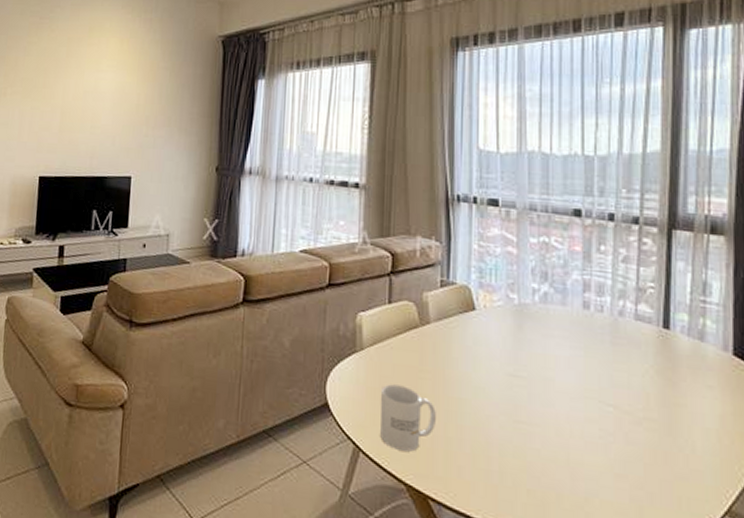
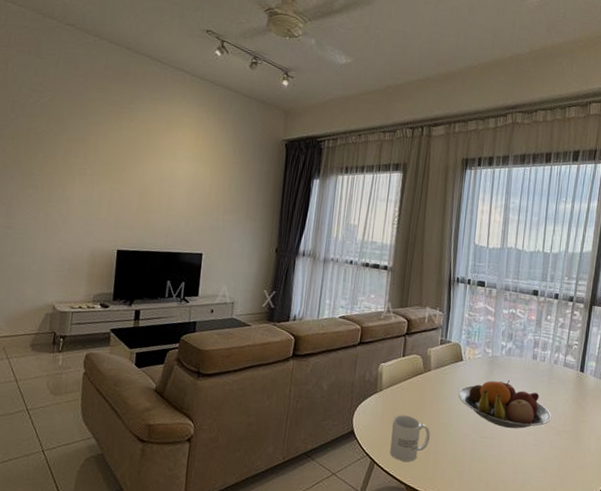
fruit bowl: none [472,339,624,412] -> present [458,380,552,429]

